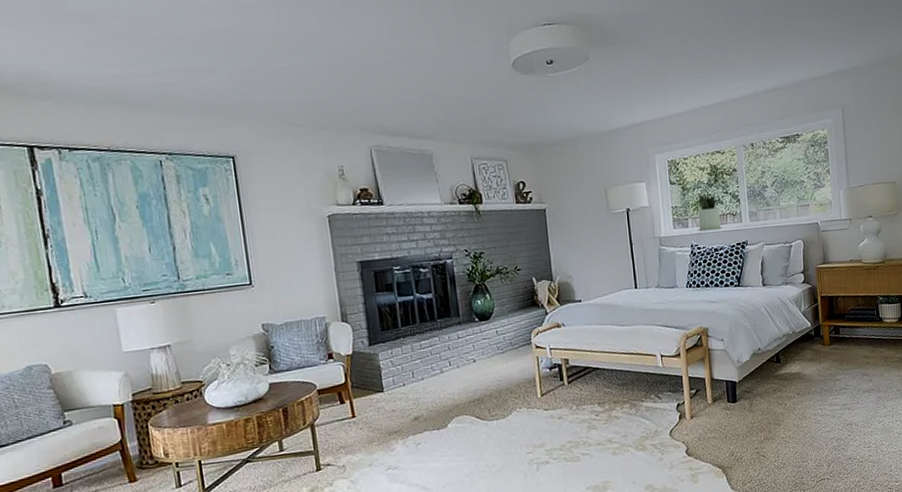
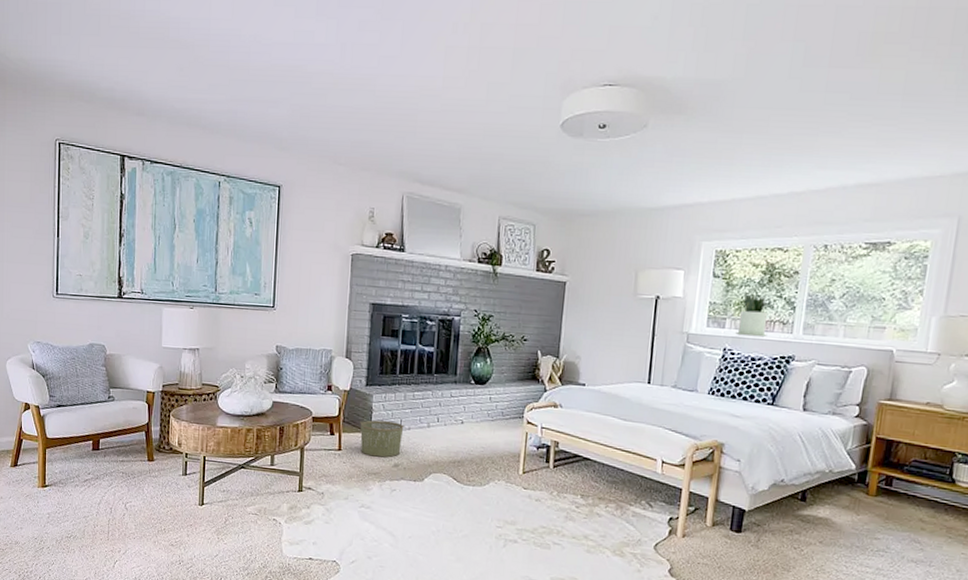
basket: none [370,375,418,416] -> present [360,420,404,458]

